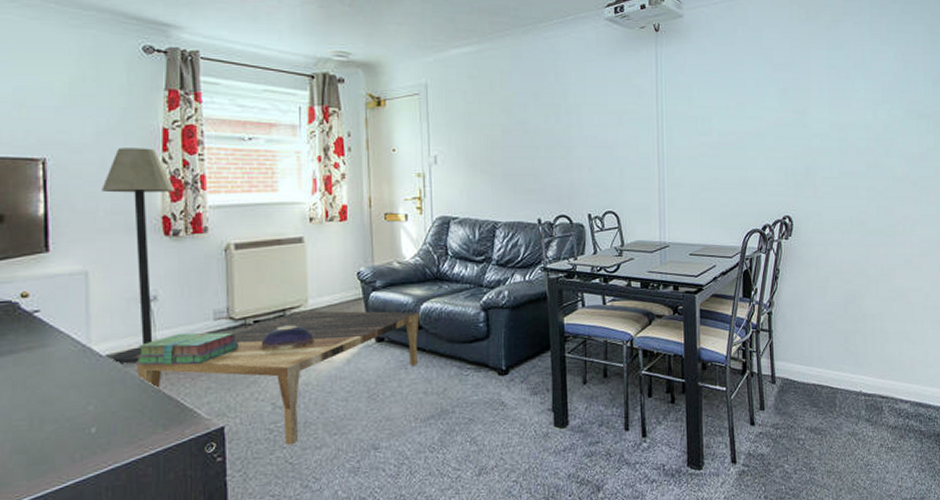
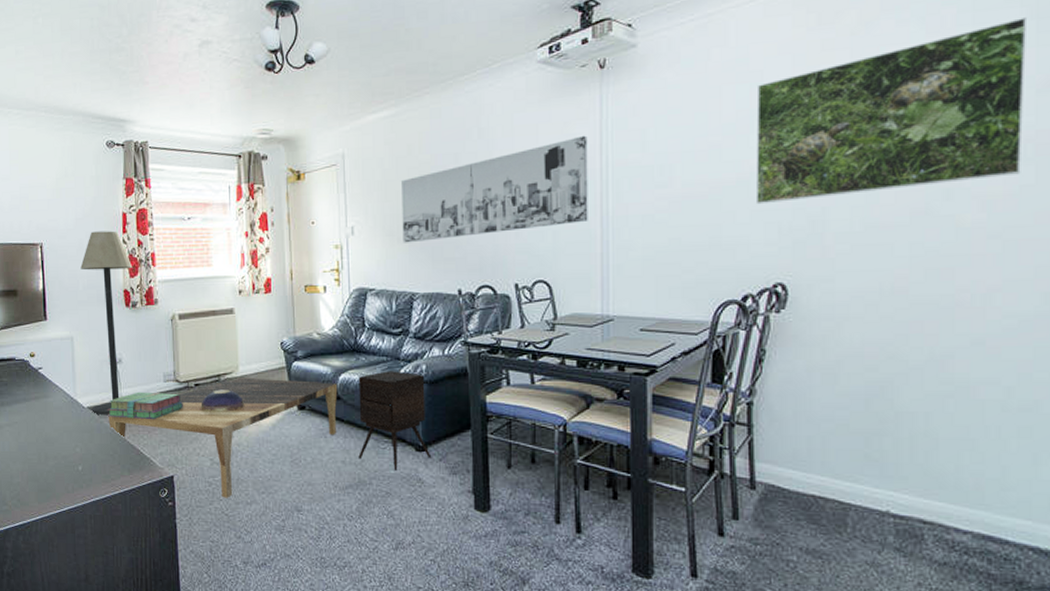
side table: none [441,297,514,396] -> present [358,371,432,470]
wall art: none [484,87,648,174] -> present [402,135,588,243]
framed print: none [768,32,927,153] -> present [756,18,1026,205]

